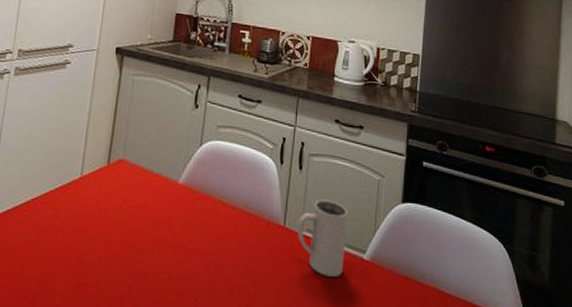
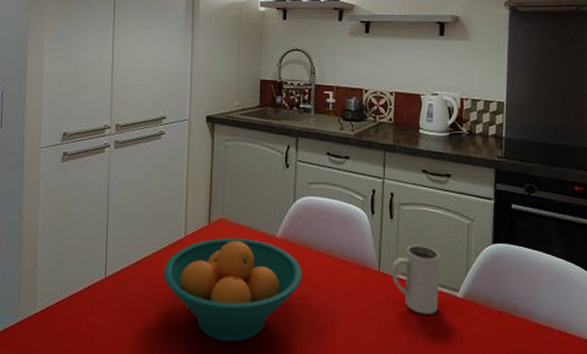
fruit bowl: none [53,180,204,300] -> present [164,237,303,342]

